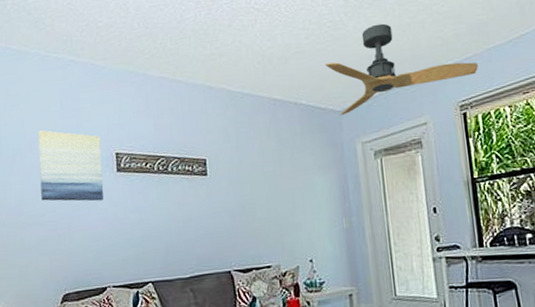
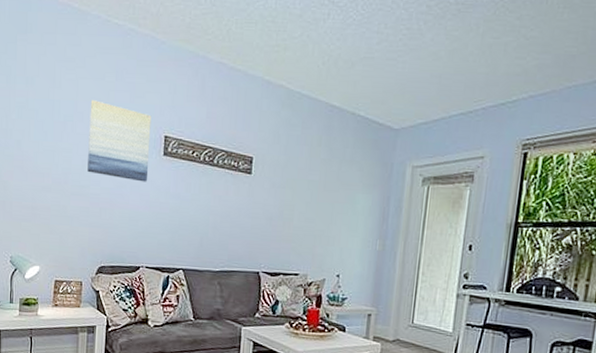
ceiling fan: present [325,23,478,116] -> none [392,39,553,135]

